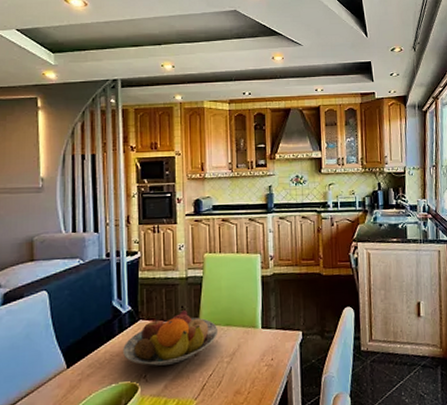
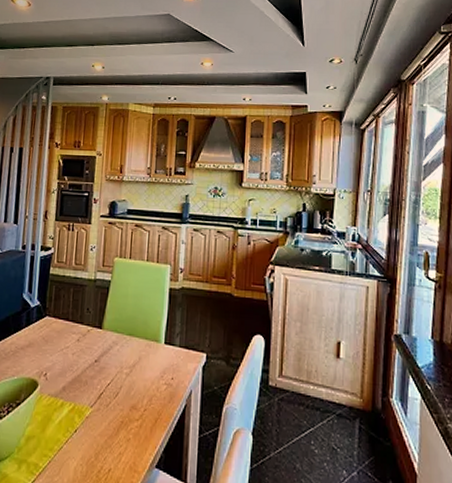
fruit bowl: present [123,309,219,366] -> none [27,312,121,367]

